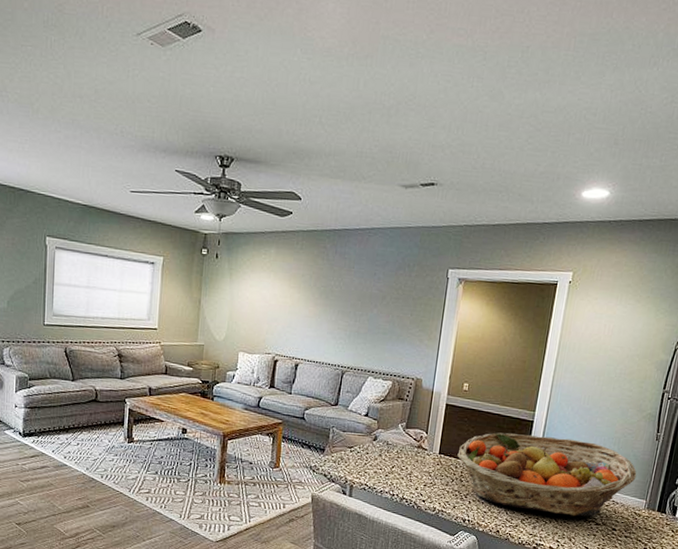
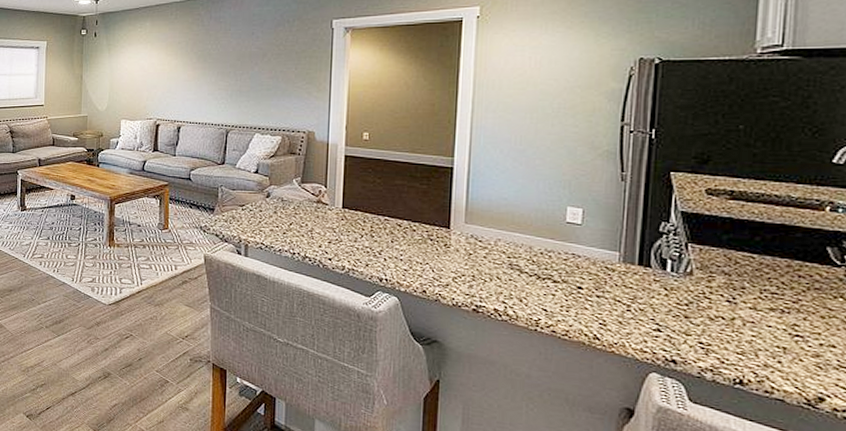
fruit basket: present [457,432,637,517] -> none [364,182,601,273]

